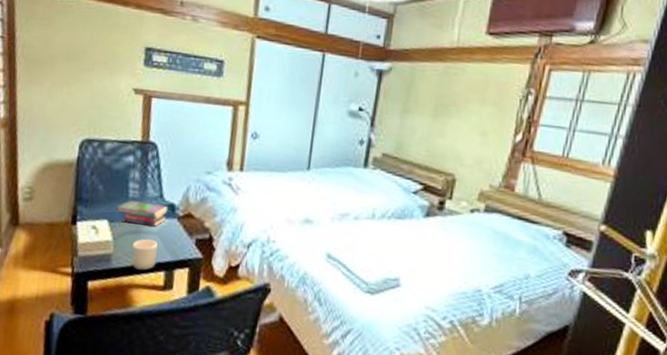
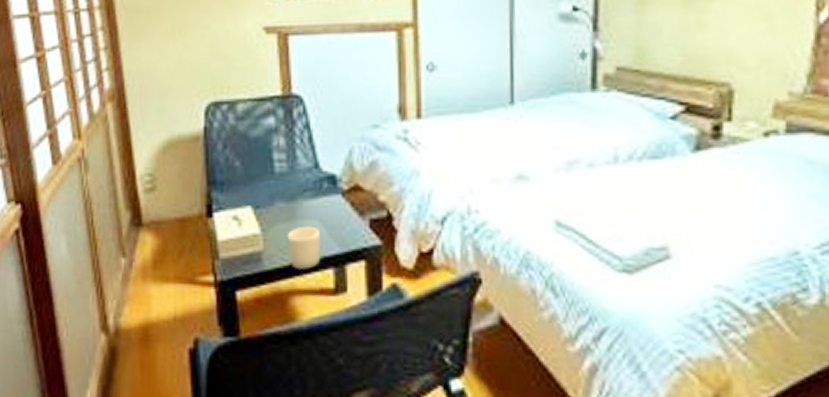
books: present [116,200,168,228] -> none [260,176,327,210]

